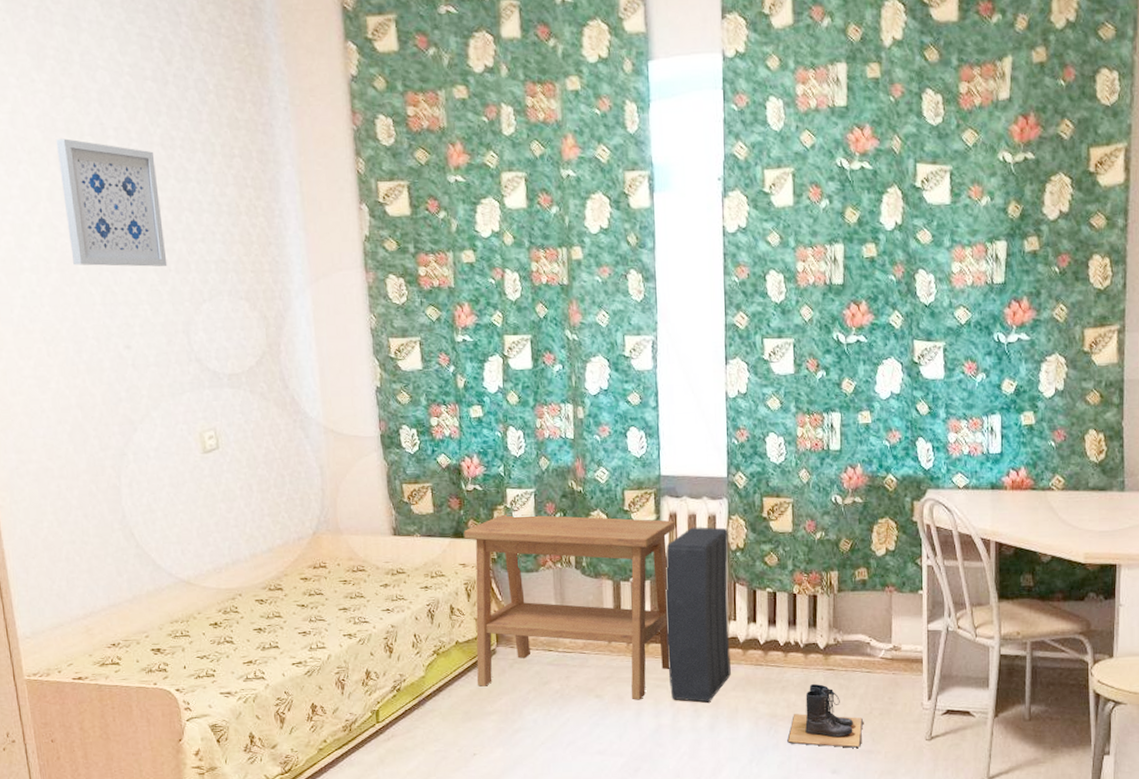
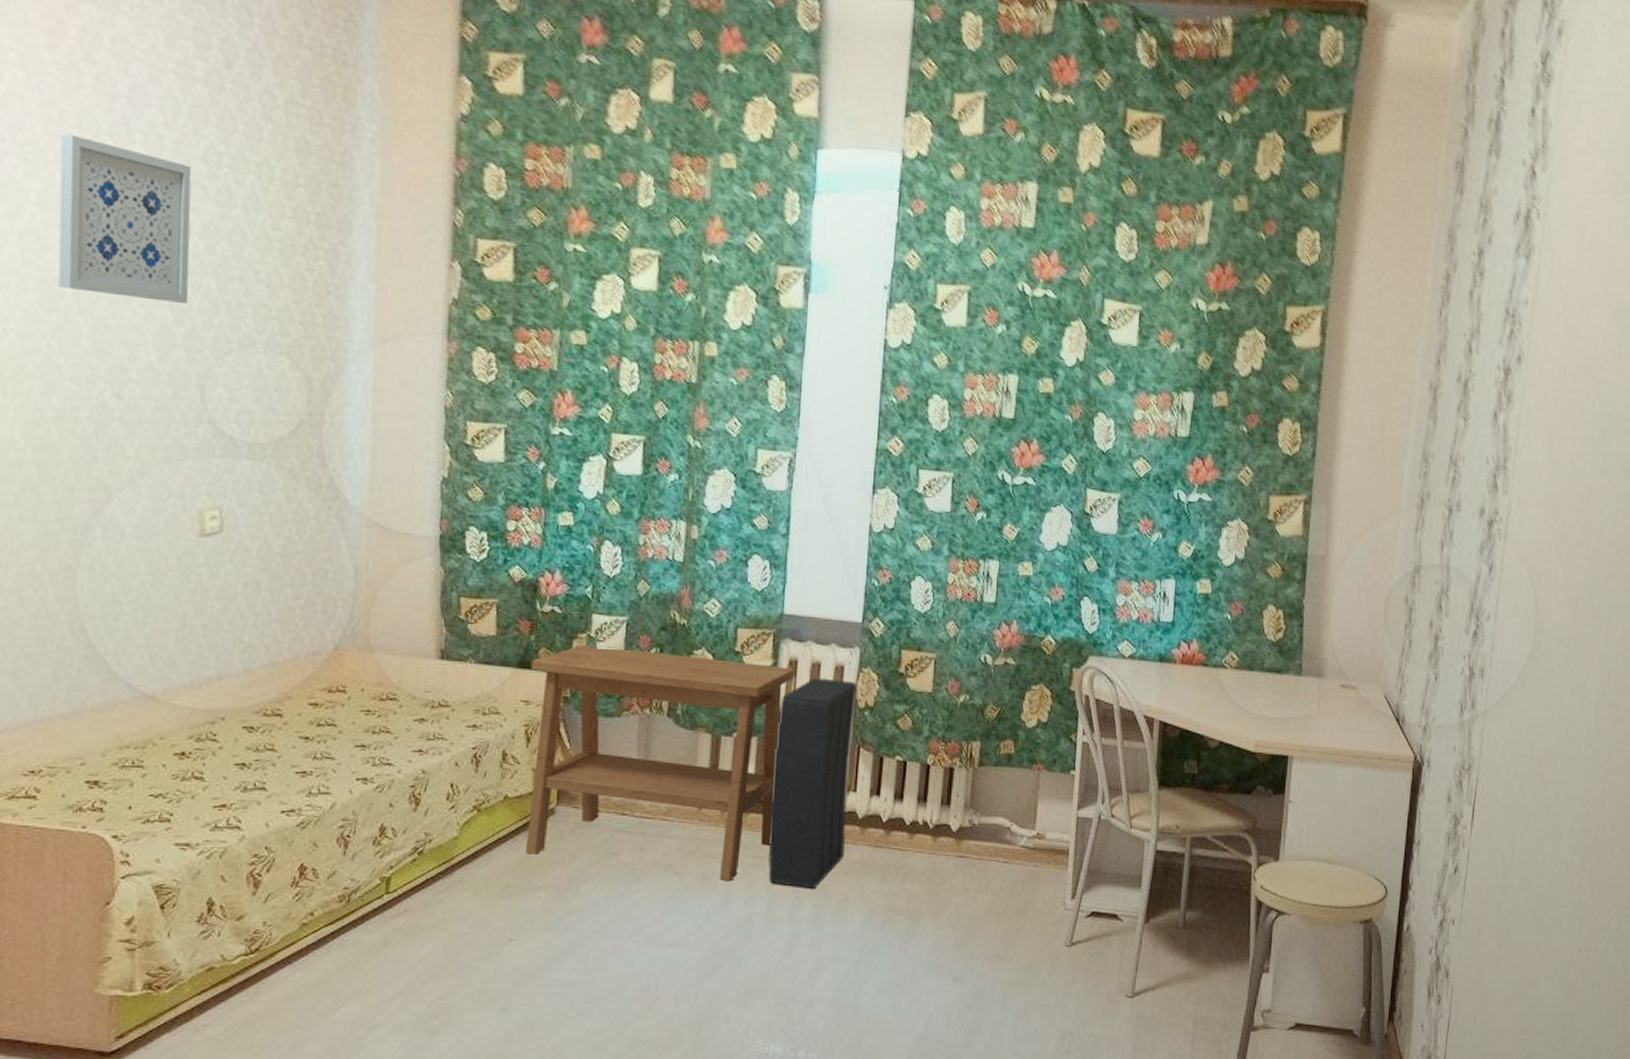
boots: present [787,684,863,748] -> none [904,873,995,952]

